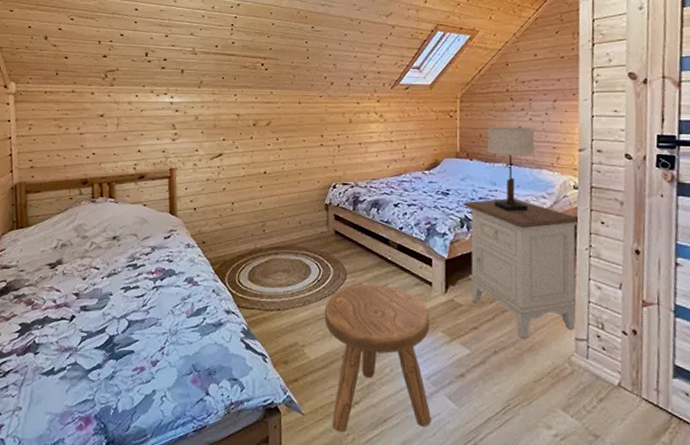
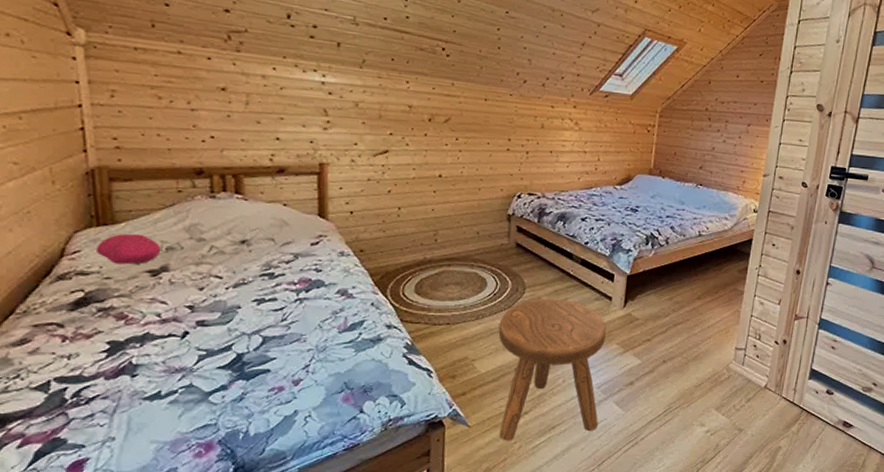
cushion: none [15,234,58,259] -> present [95,233,161,265]
nightstand: present [463,198,581,339] -> none [648,218,755,349]
table lamp: present [487,128,535,212] -> none [679,146,727,231]

